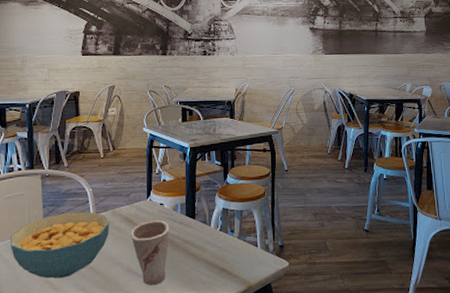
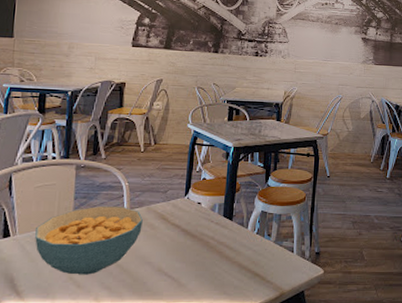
cup: present [130,220,170,286] -> none [163,220,206,288]

